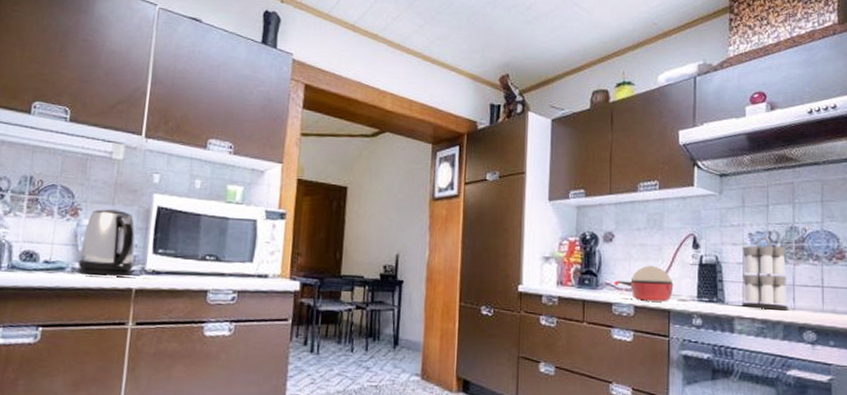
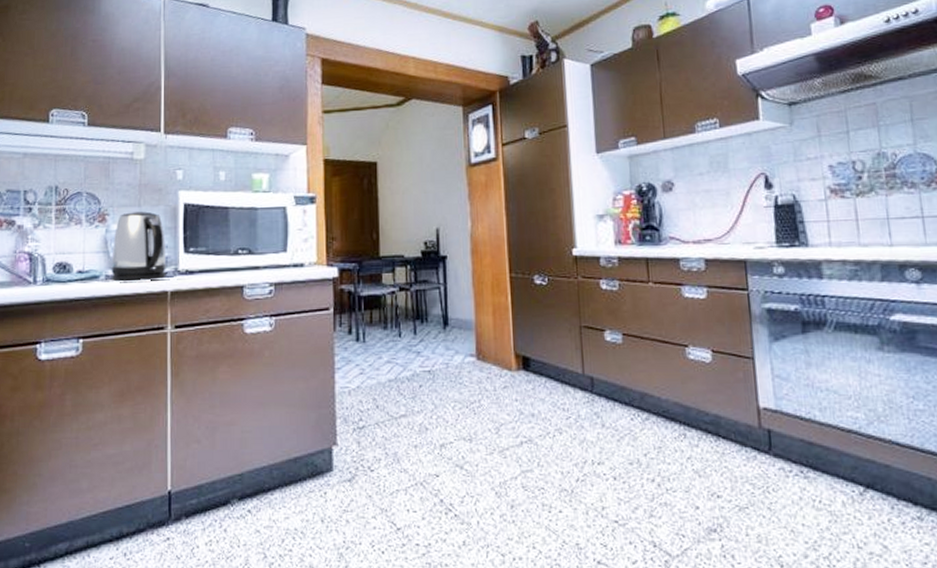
saucepan: present [614,265,674,302] -> none [679,212,748,253]
spice rack: present [741,237,788,311] -> none [823,168,884,250]

